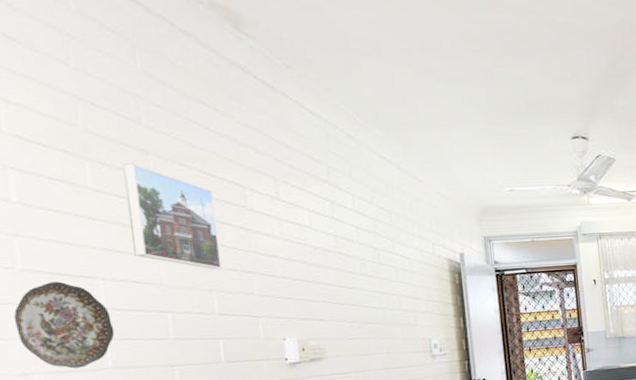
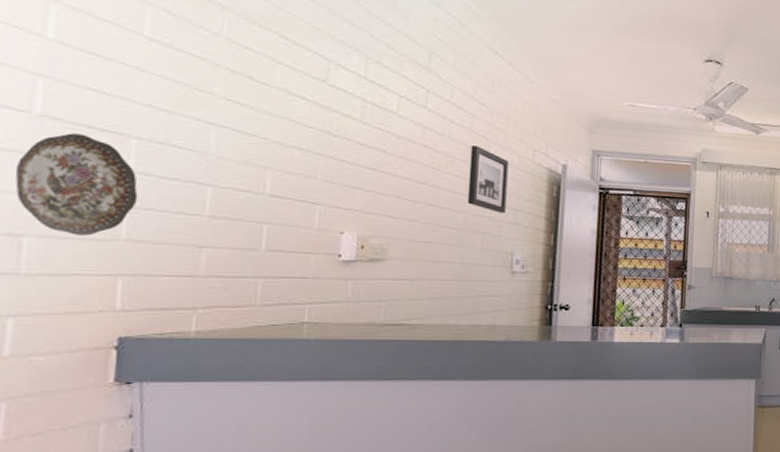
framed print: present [122,163,222,270] -> none [182,15,292,146]
wall art: none [378,247,418,305] -> present [467,145,509,213]

